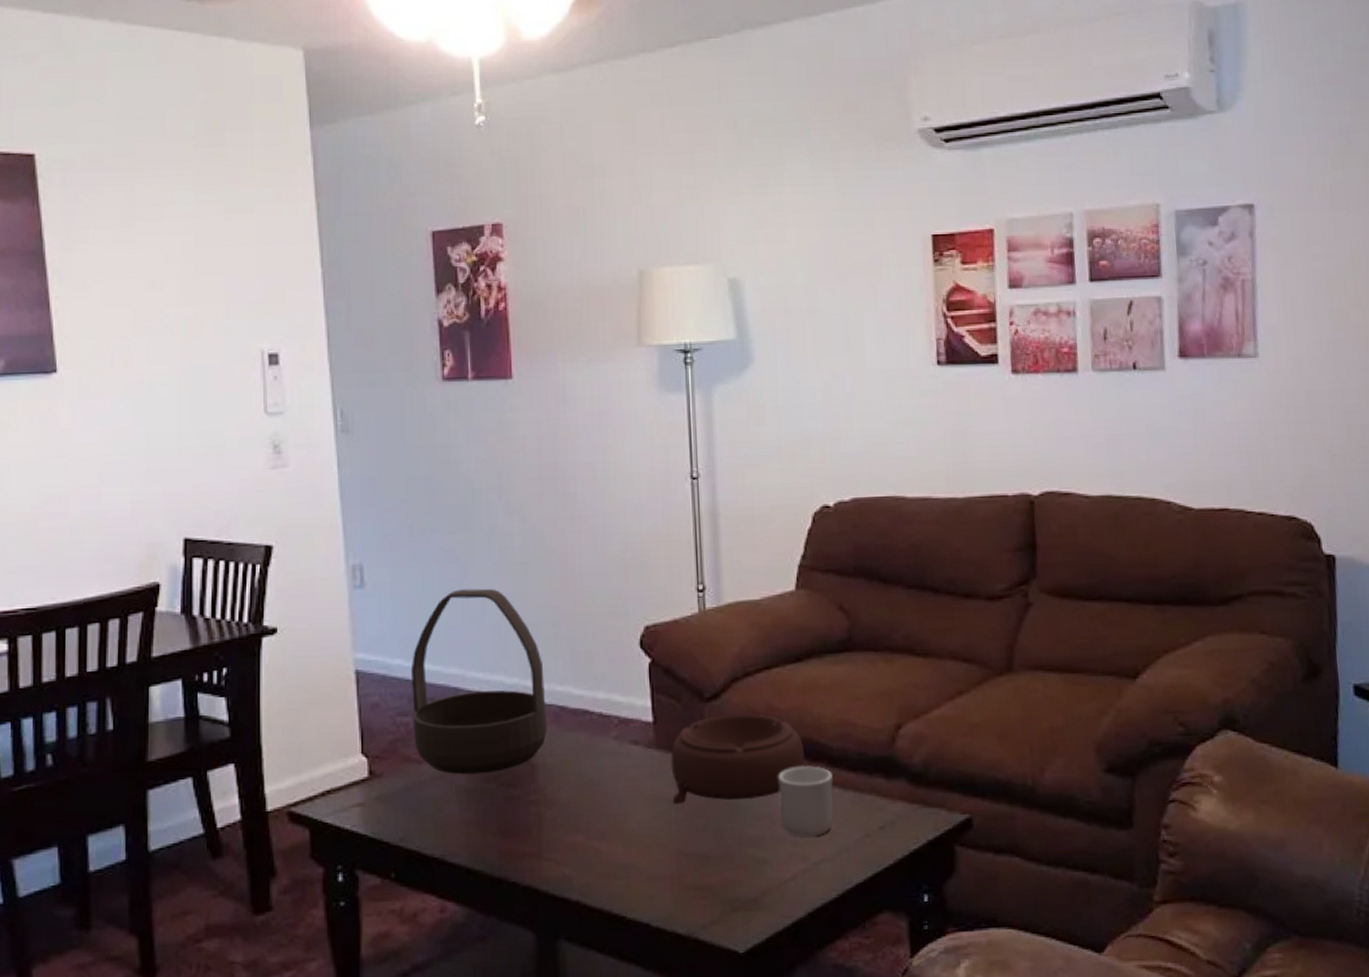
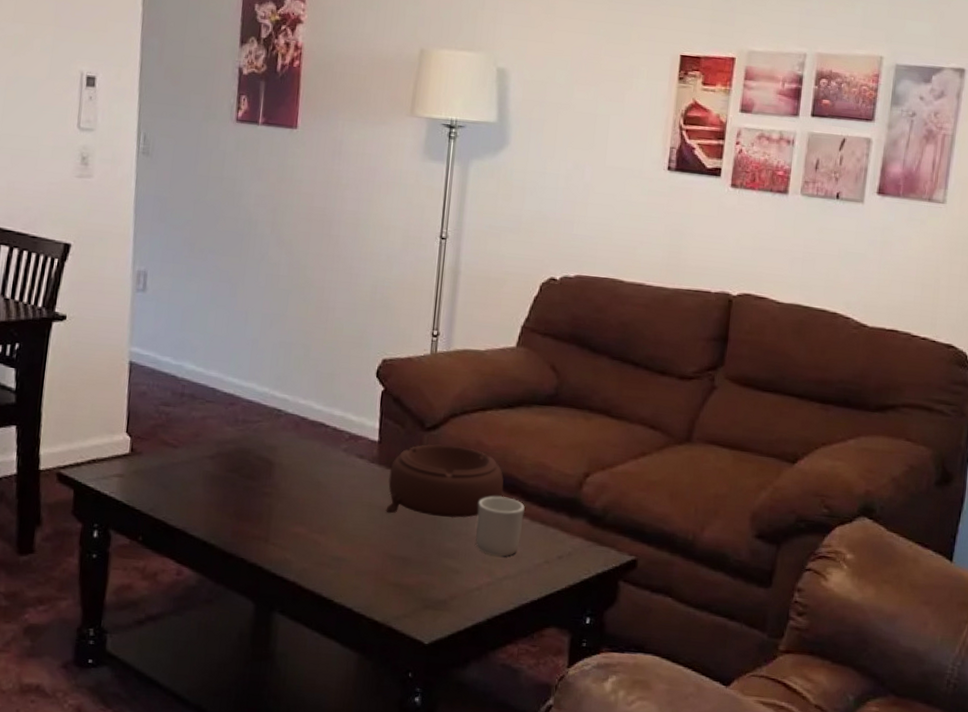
basket: present [410,588,547,775] -> none [172,305,291,465]

